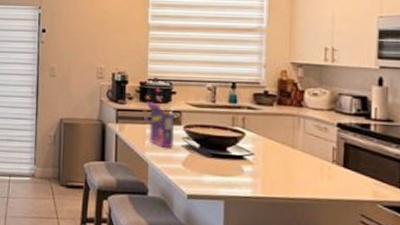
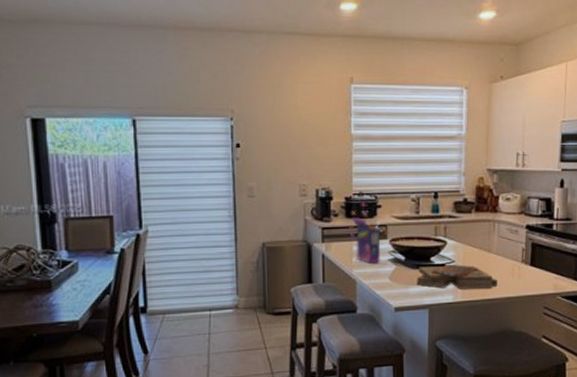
clipboard: none [211,156,303,187] -> present [416,264,498,289]

